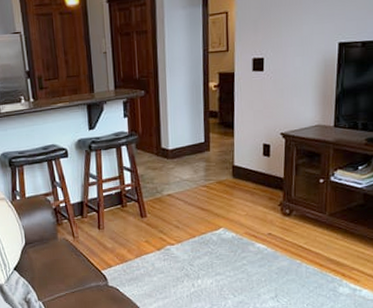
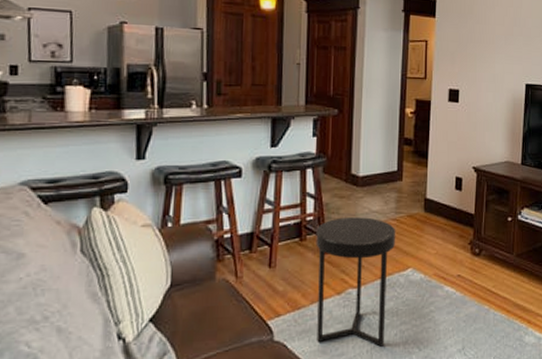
side table: none [135,185,207,293] -> present [316,217,396,347]

